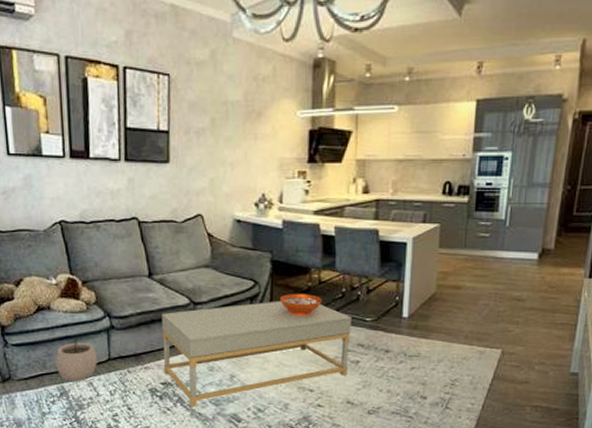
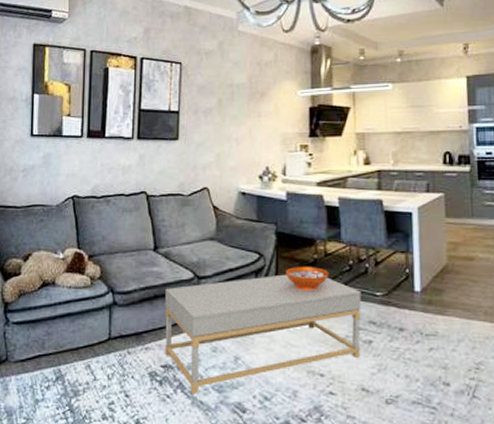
plant pot: present [55,334,97,381] -> none [55,311,97,363]

